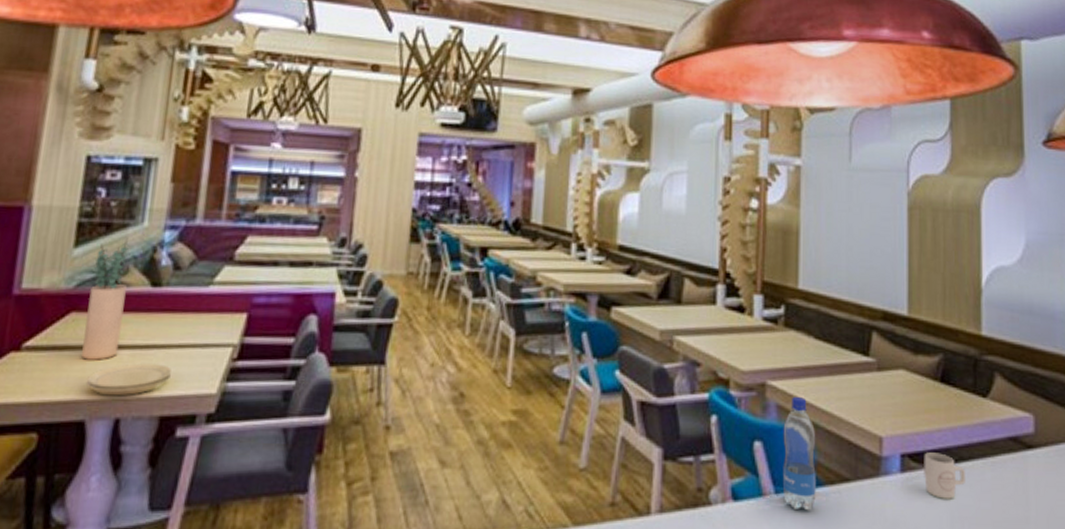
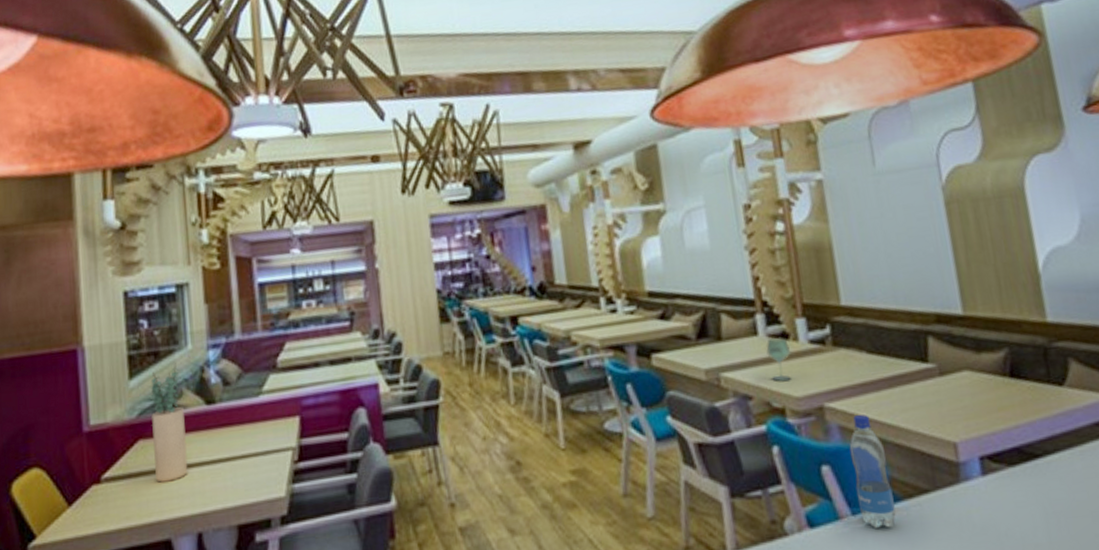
plate: present [85,363,171,396] -> none [164,476,240,513]
wine glass: none [721,309,745,354] -> present [765,337,792,382]
mug: present [924,452,965,499] -> none [1004,449,1054,497]

